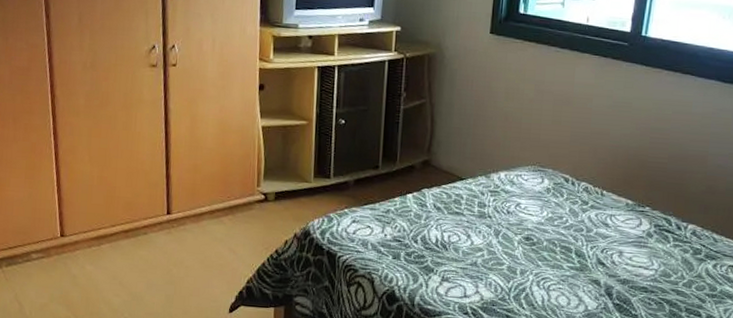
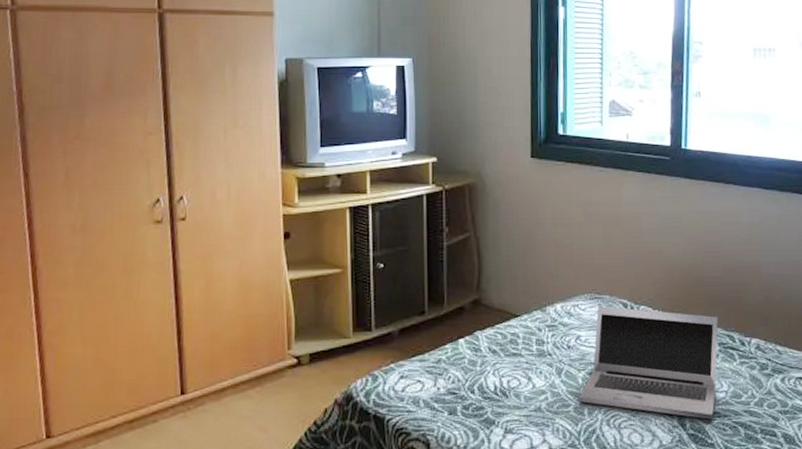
laptop: none [512,178,657,293] -> present [578,306,718,420]

